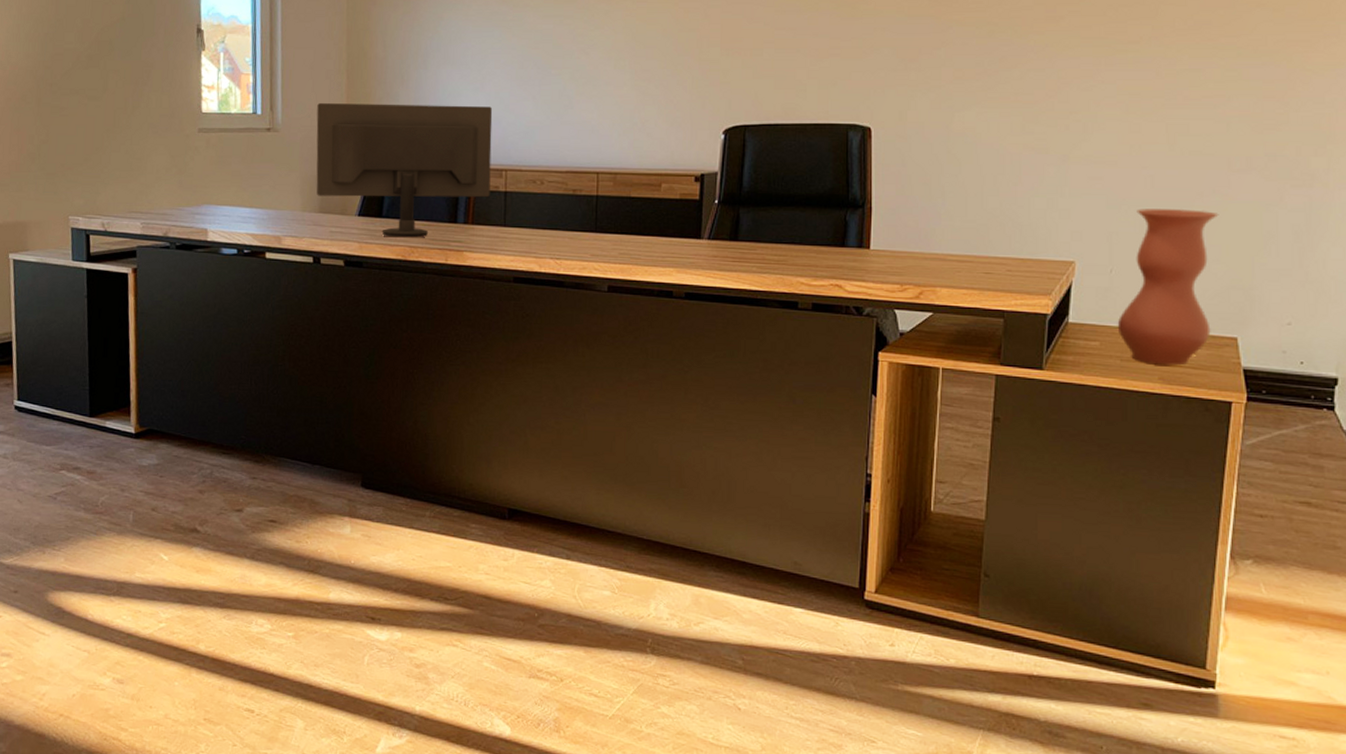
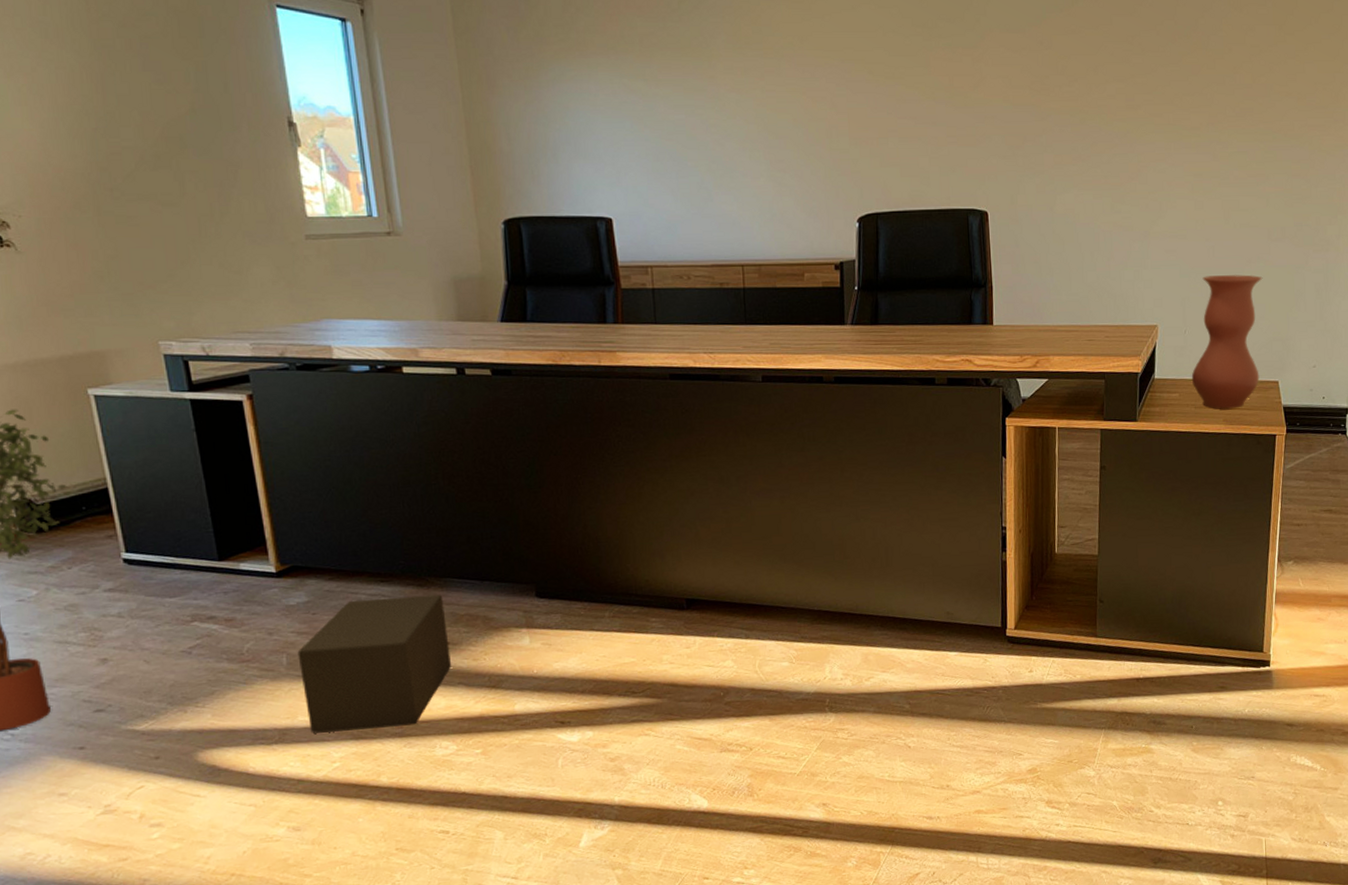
cardboard box: none [142,468,276,598] -> present [297,594,452,734]
computer monitor: present [316,102,493,238] -> none [441,201,638,342]

